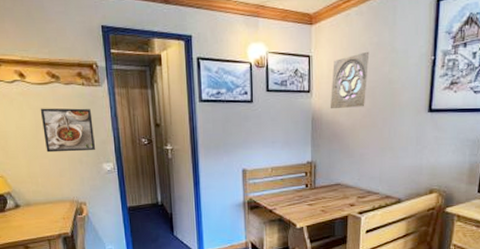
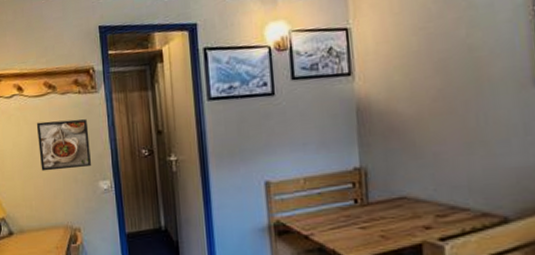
wall ornament: present [330,51,370,109] -> none [381,12,435,95]

